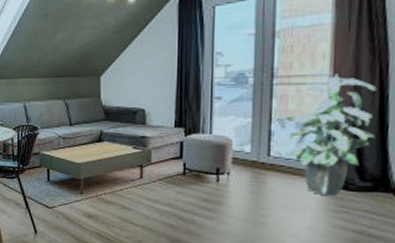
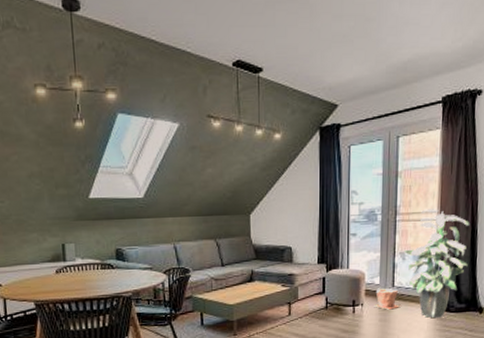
plant pot: none [243,156,277,182] -> present [374,288,400,310]

